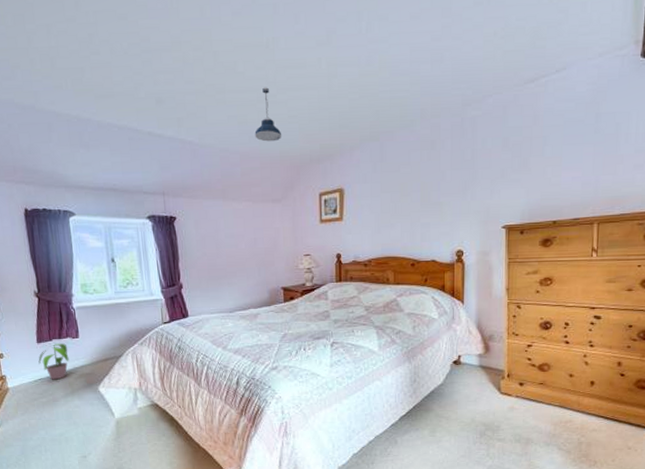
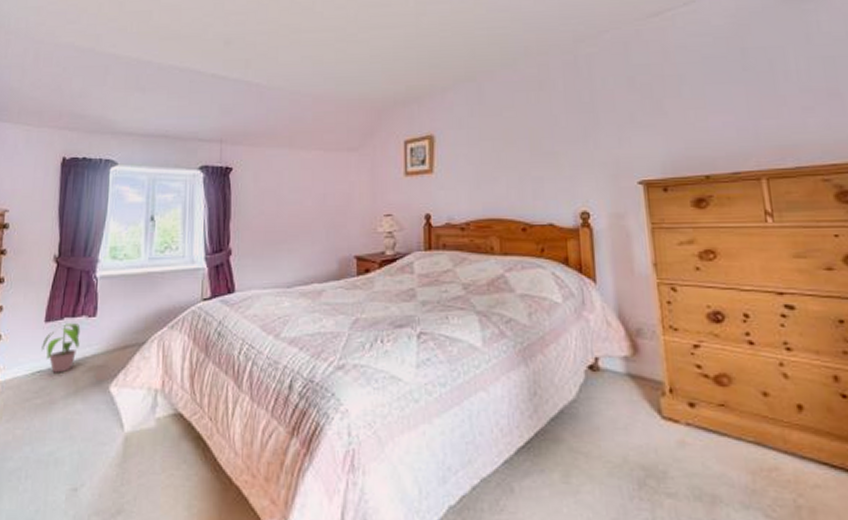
pendant light: present [254,87,282,142] -> none [331,26,362,83]

